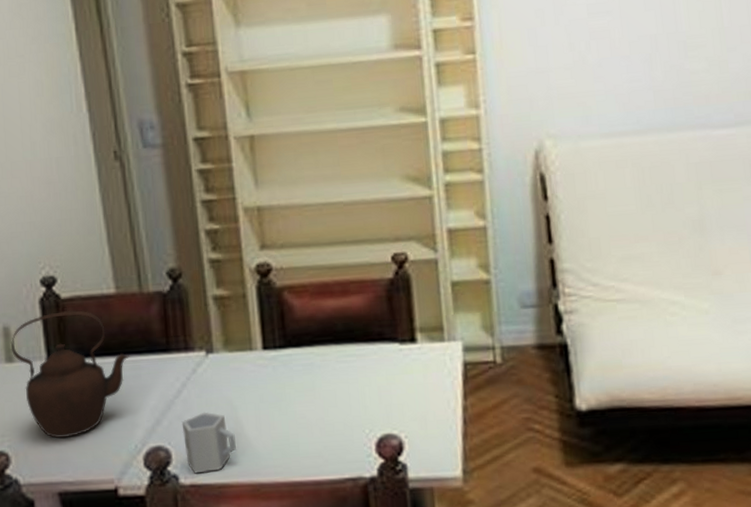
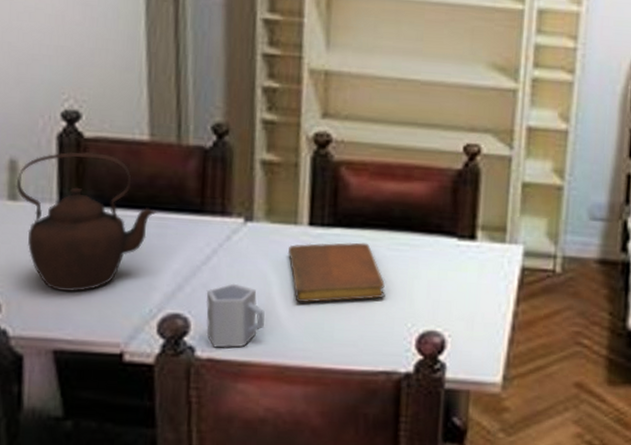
notebook: none [247,359,340,423] -> present [287,242,385,303]

